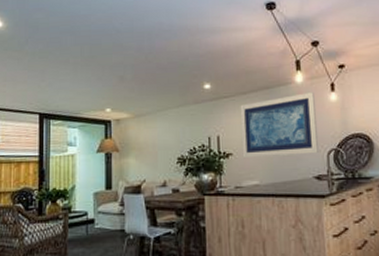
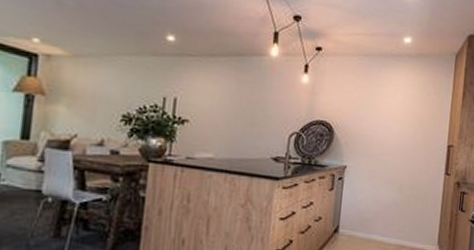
wall art: present [240,92,320,159] -> none [199,67,287,135]

